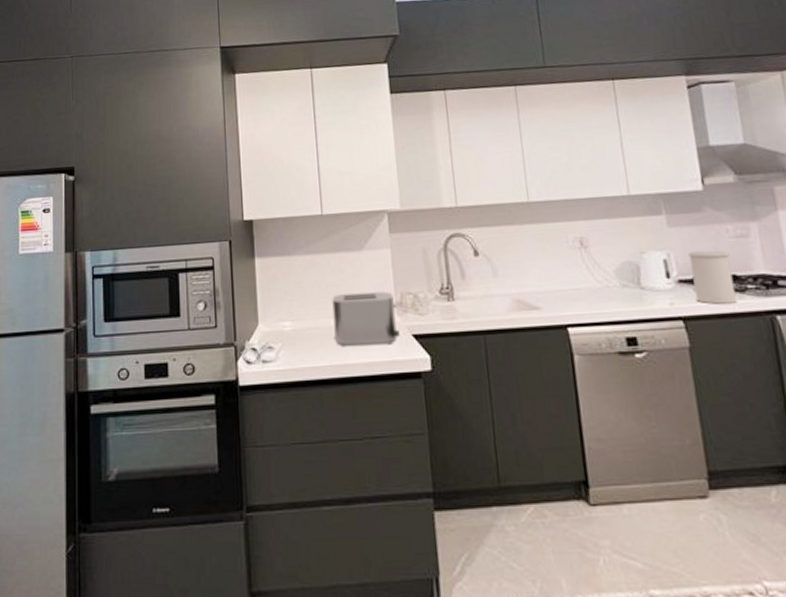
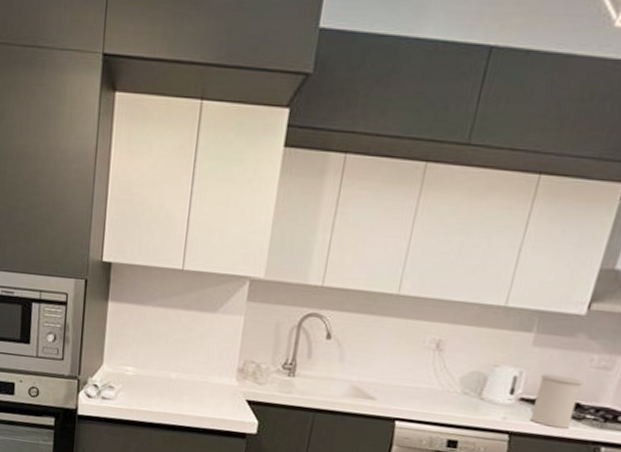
toaster: present [332,291,400,348] -> none [171,351,239,405]

